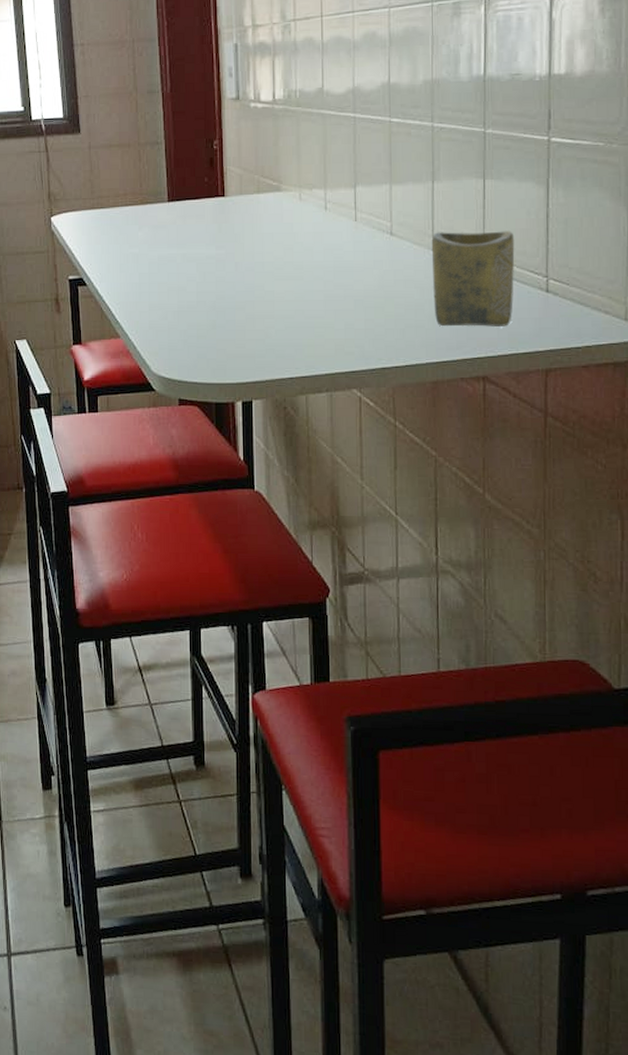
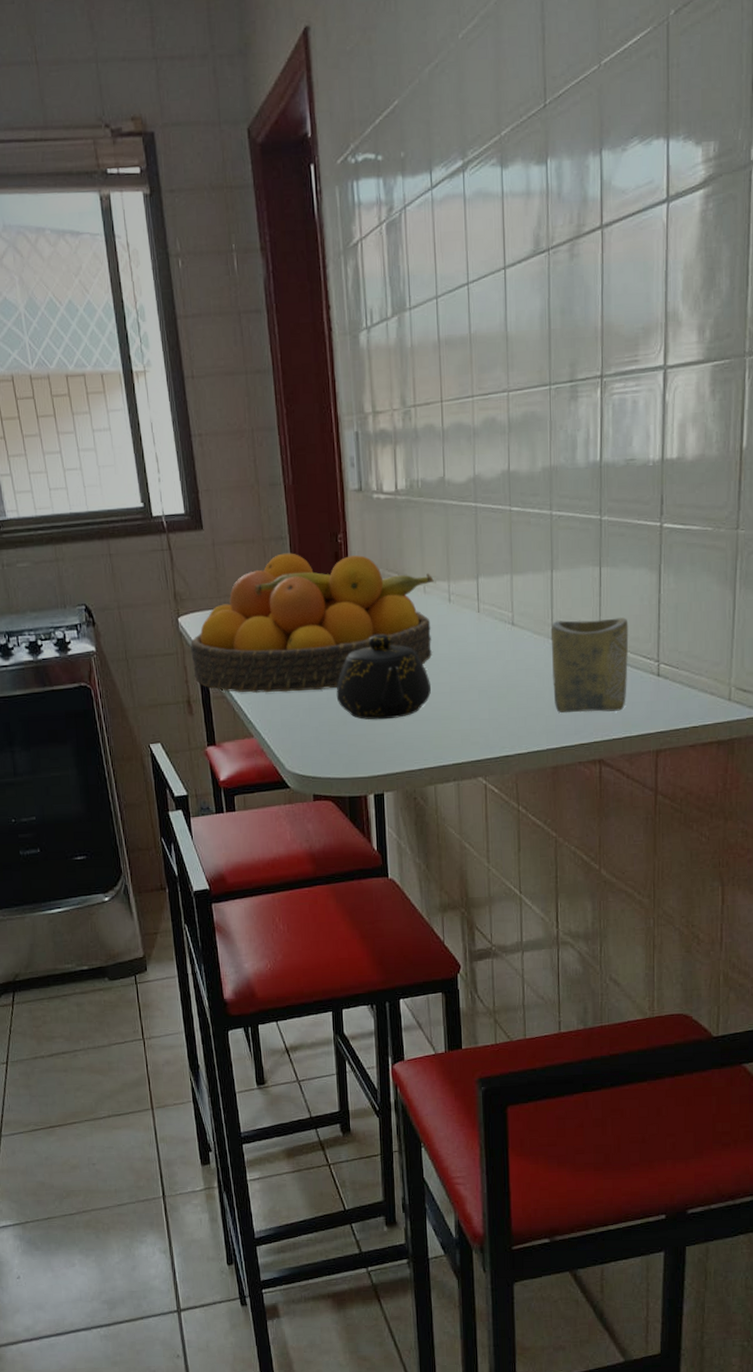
fruit bowl: none [62,157,310,294] -> present [190,553,434,693]
teapot: none [206,239,304,326] -> present [336,633,431,720]

